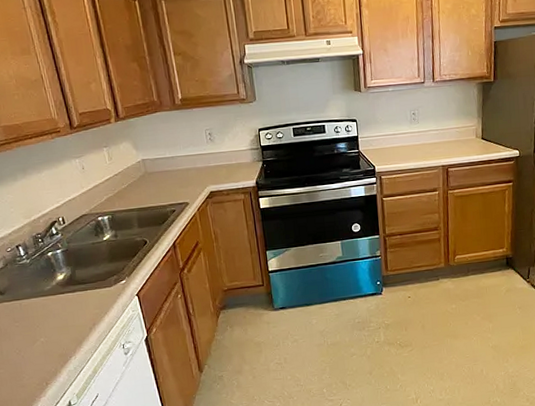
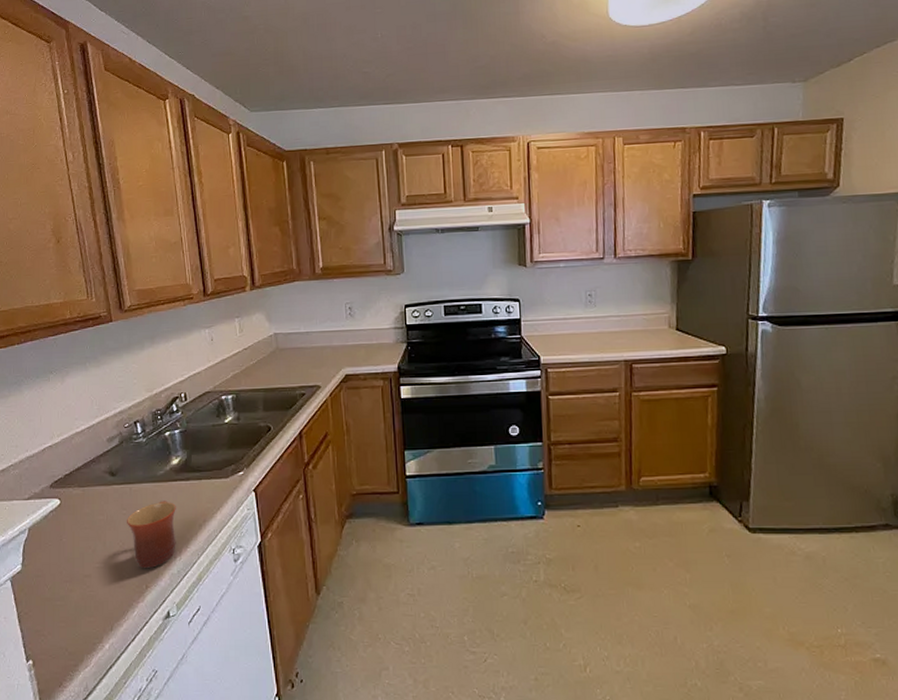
mug: none [20,311,71,370] -> present [127,501,176,569]

